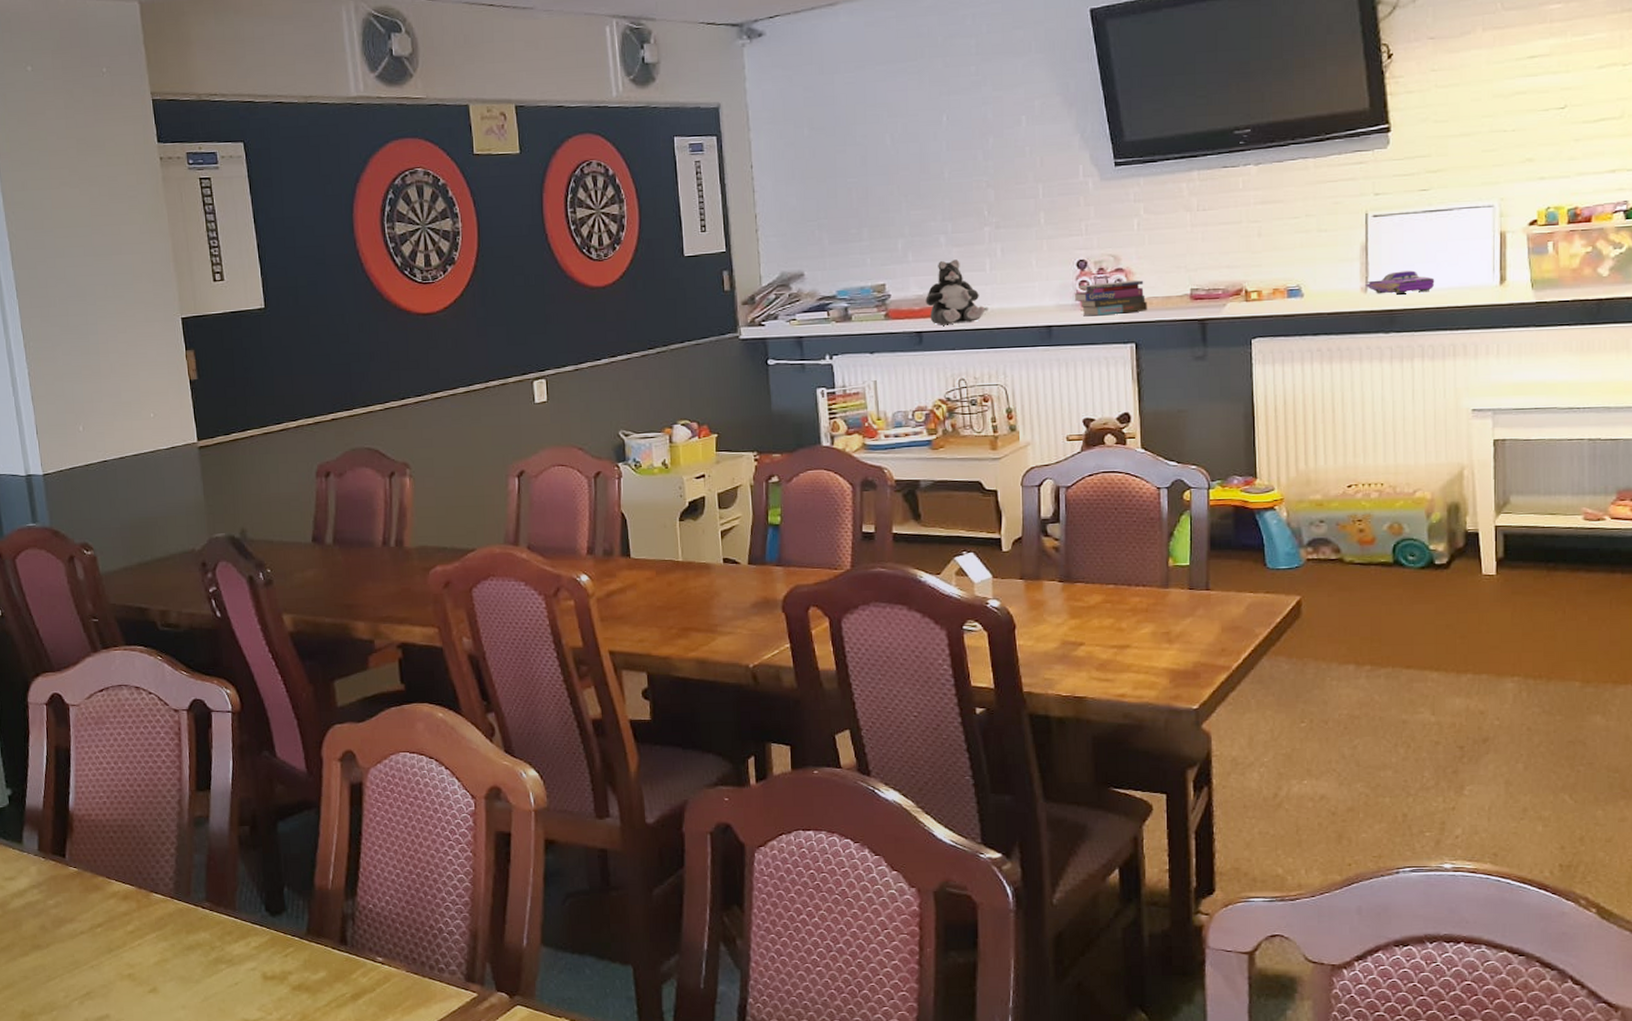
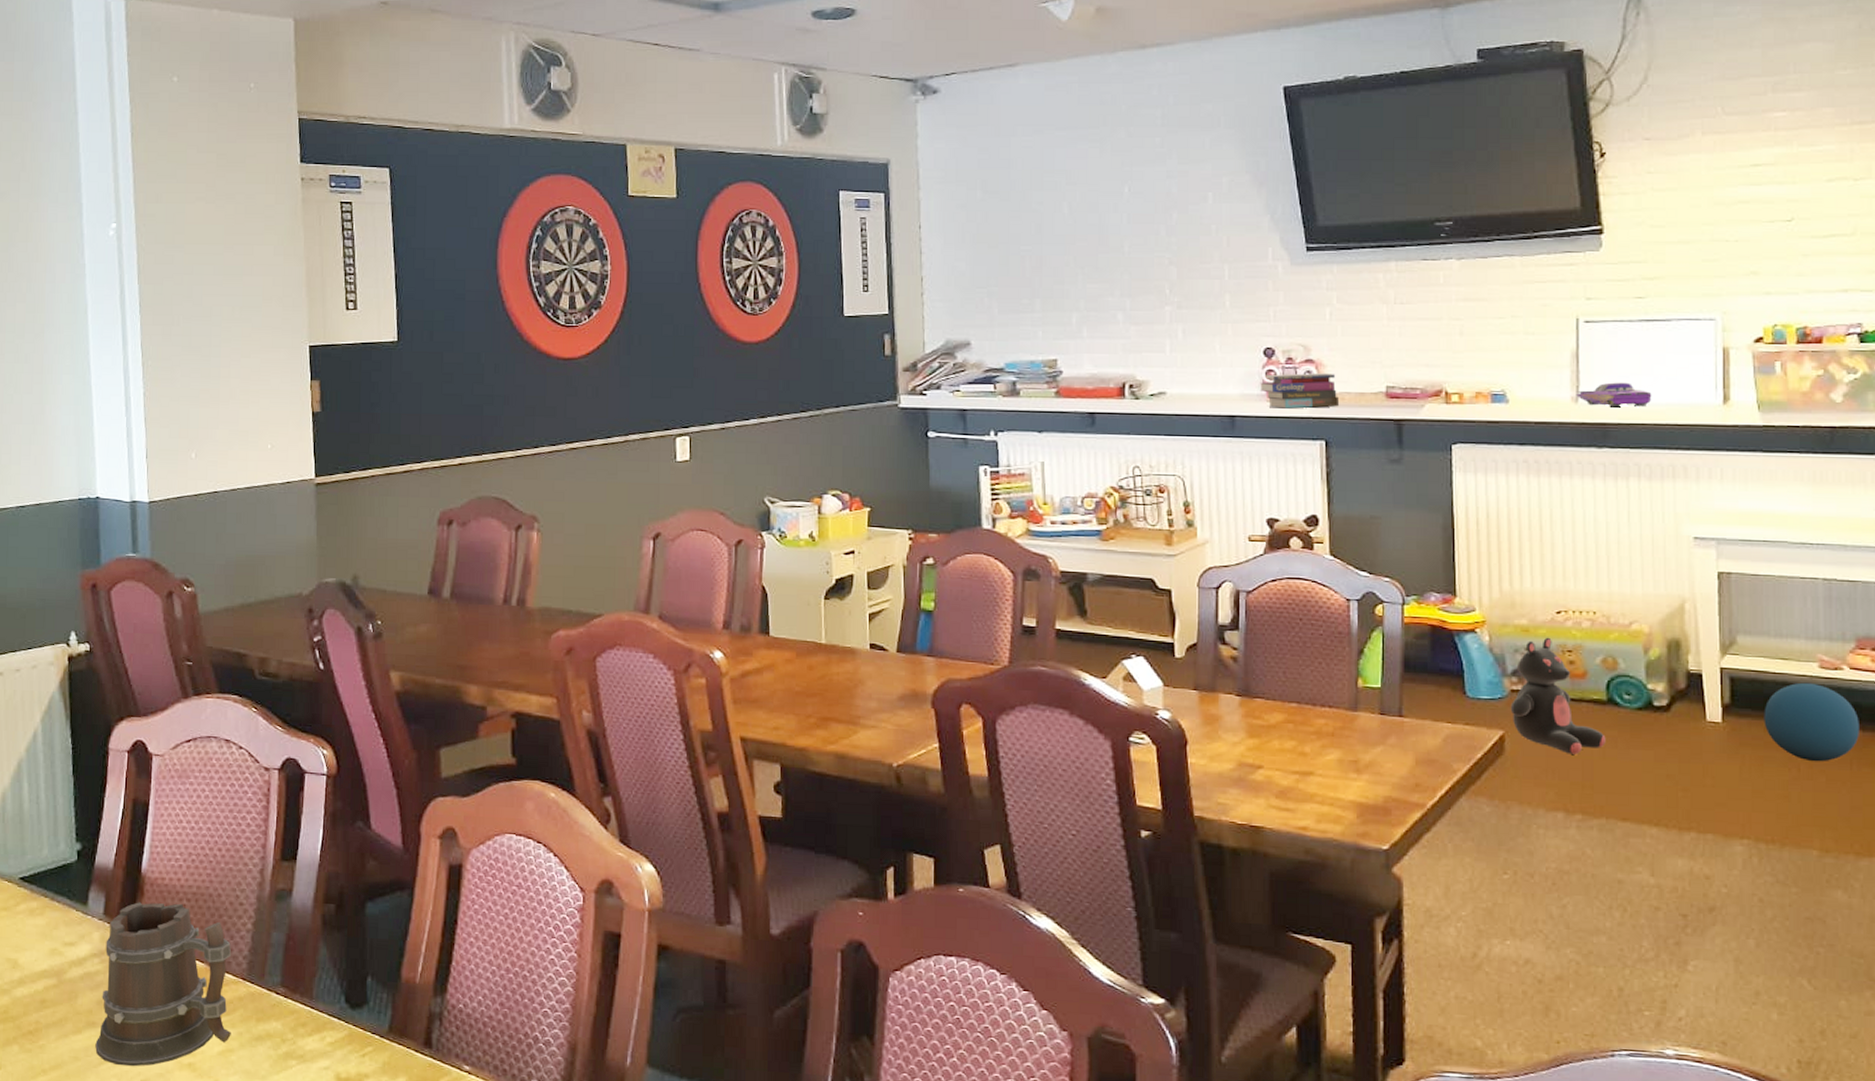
beer mug: none [42,835,165,981] -> present [95,902,231,1067]
plush toy: present [925,259,985,326] -> none [1100,338,1163,408]
stuffed animal: none [1306,509,1392,613] -> present [1510,637,1606,754]
ball: none [1533,533,1619,604] -> present [1764,682,1859,762]

